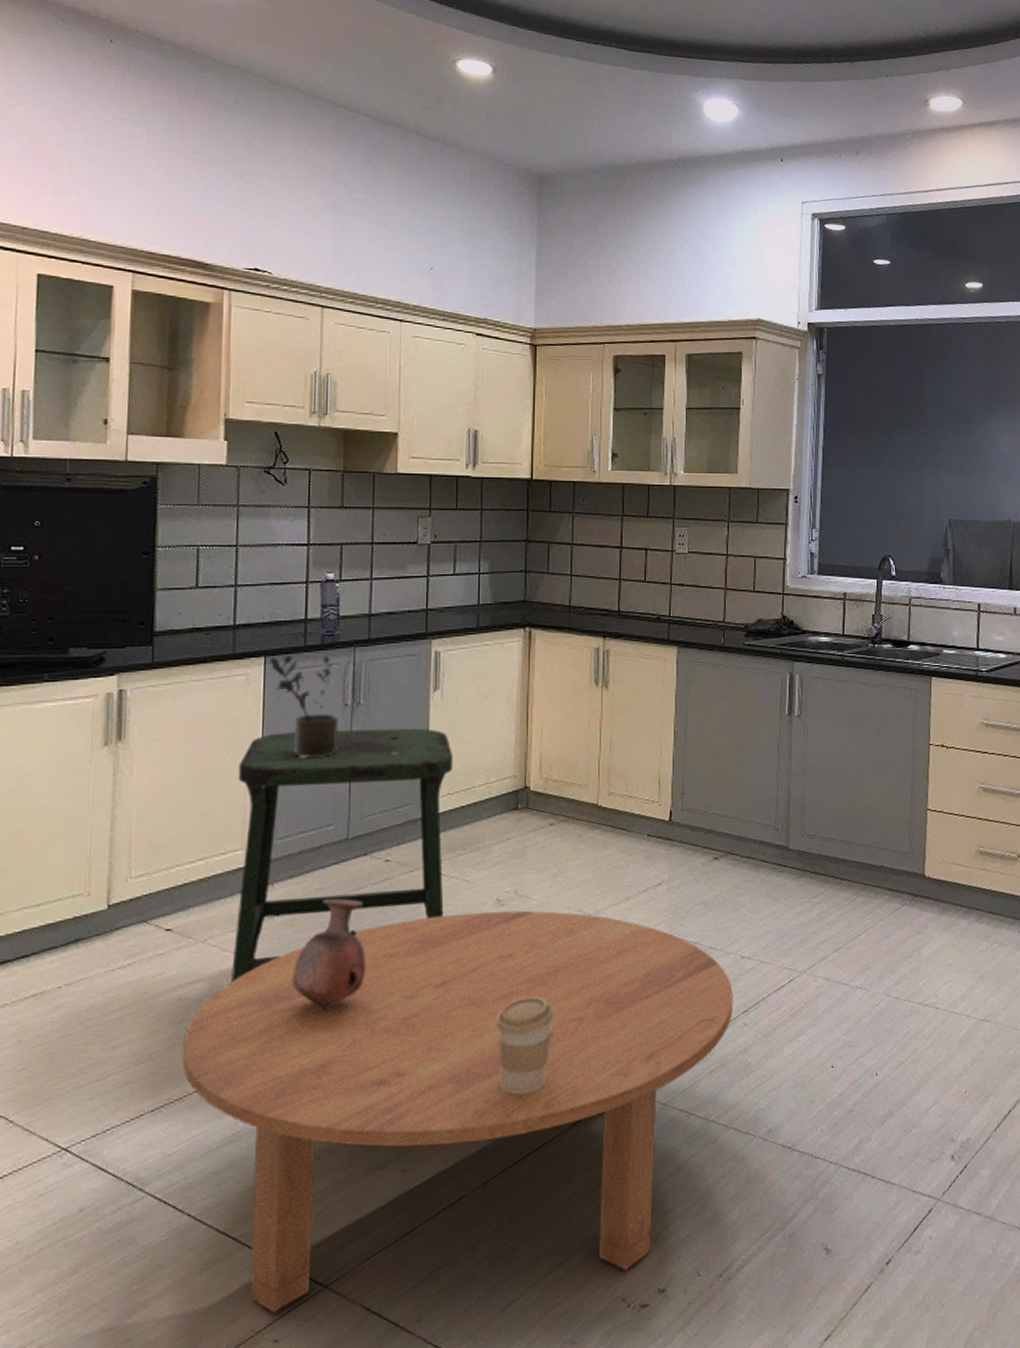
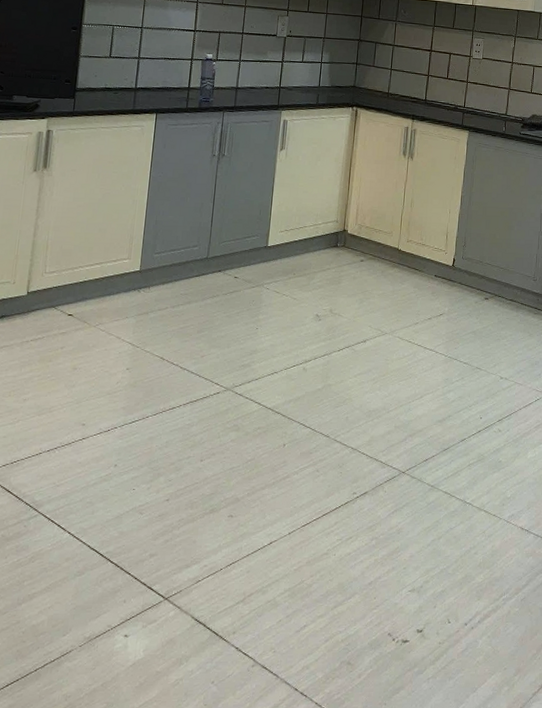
coffee table: present [181,910,734,1313] -> none [72,323,492,614]
stool: present [231,728,454,982] -> none [113,172,292,359]
potted plant: present [270,655,338,757] -> none [160,114,208,193]
vase: present [292,899,366,1010] -> none [158,303,216,387]
coffee cup: present [496,996,555,1094] -> none [308,392,354,466]

